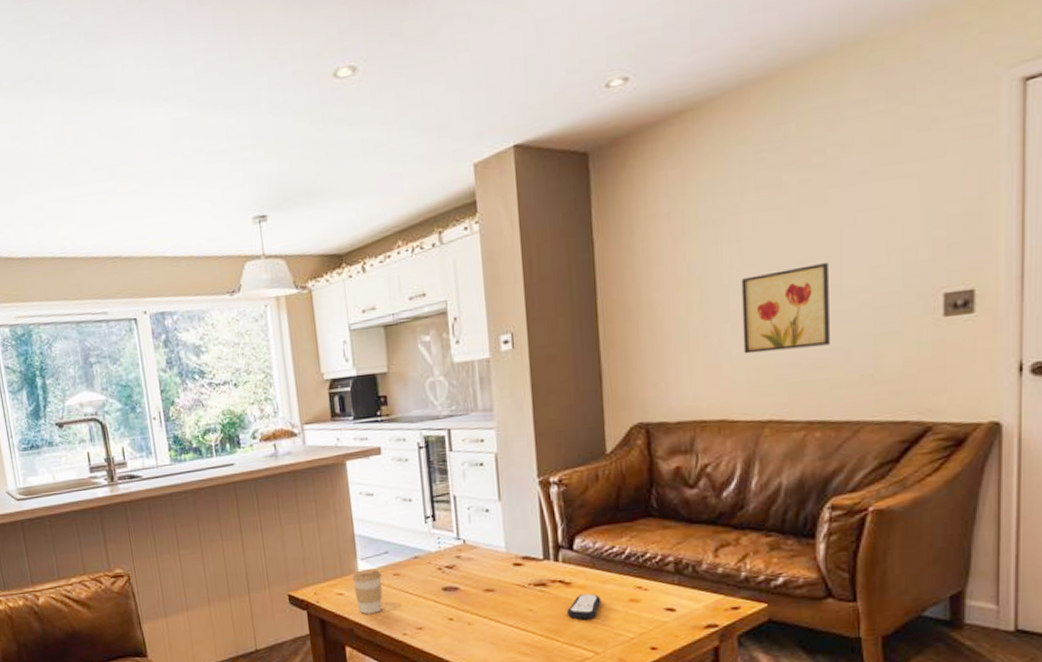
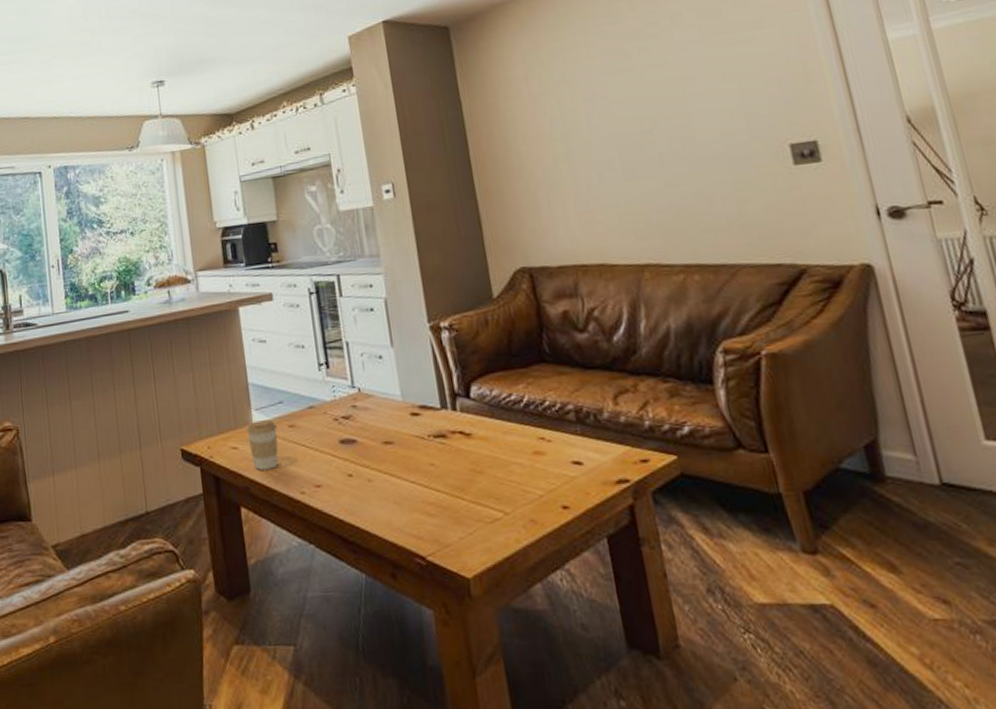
remote control: present [566,594,601,620] -> none [469,446,505,475]
wall art: present [741,263,830,354] -> none [600,118,693,201]

